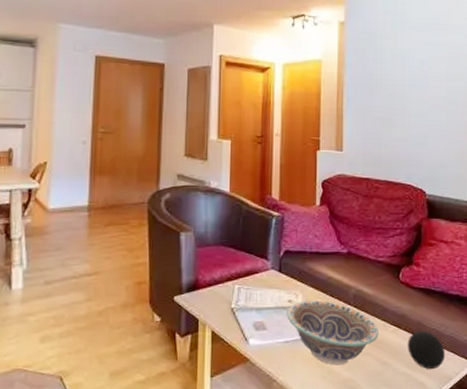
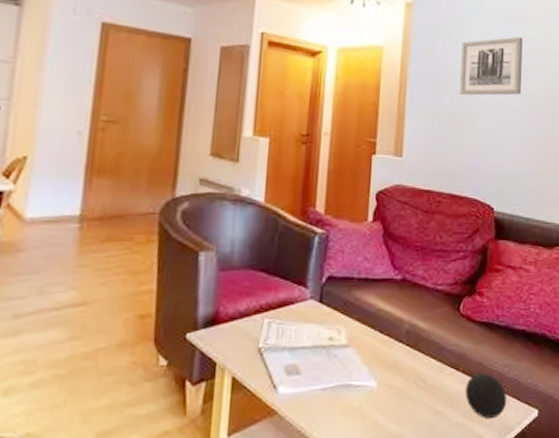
decorative bowl: present [287,300,379,365] -> none [326,337,433,417]
wall art: none [390,44,445,97] -> present [460,36,523,96]

